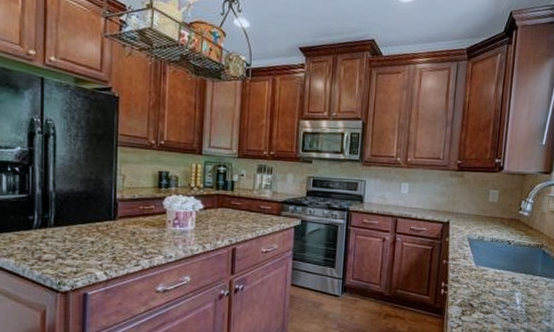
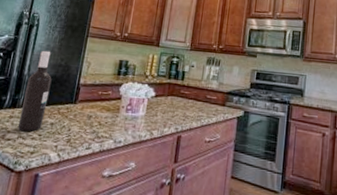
wine bottle: none [55,163,83,252] -> present [18,50,52,132]

